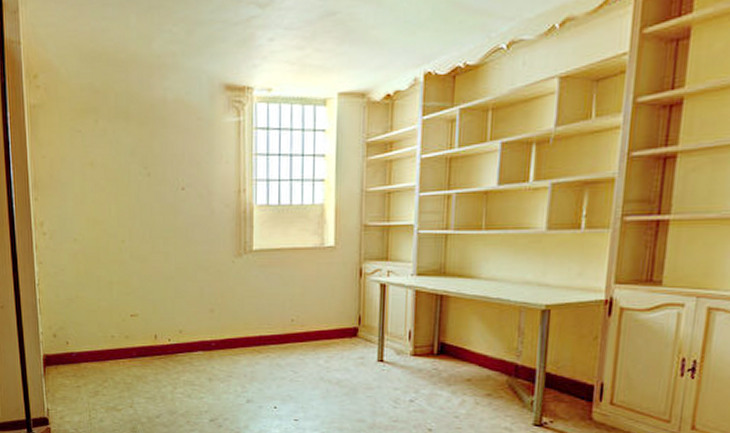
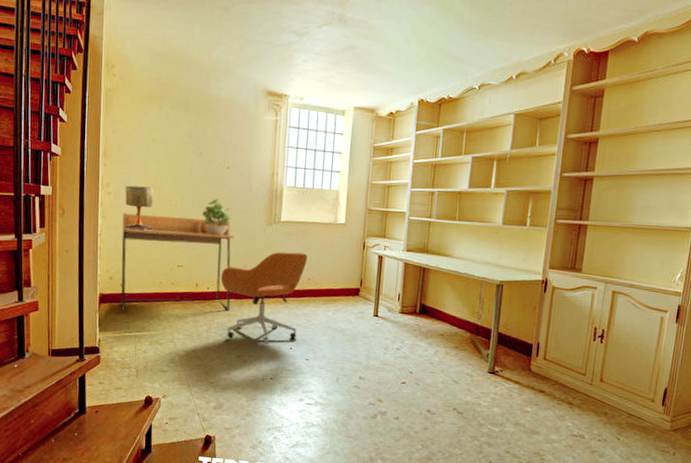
table lamp: none [62,221,99,276] -> present [125,185,154,231]
desk: none [62,254,198,375] -> present [121,212,234,312]
potted plant: none [156,229,192,275] -> present [202,199,231,236]
office chair: none [183,287,289,405] -> present [220,251,307,345]

